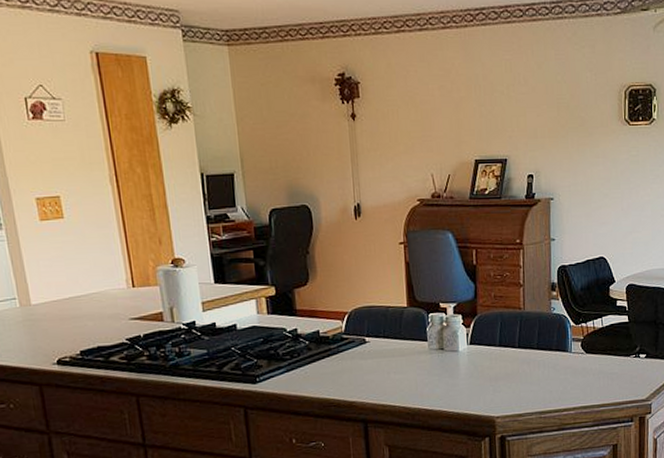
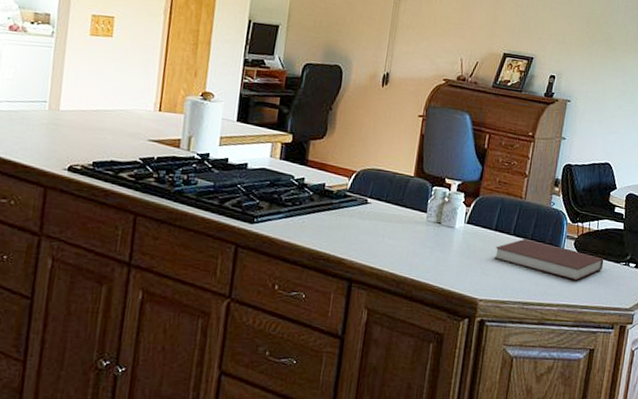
notebook: none [503,348,614,382] -> present [494,238,604,281]

